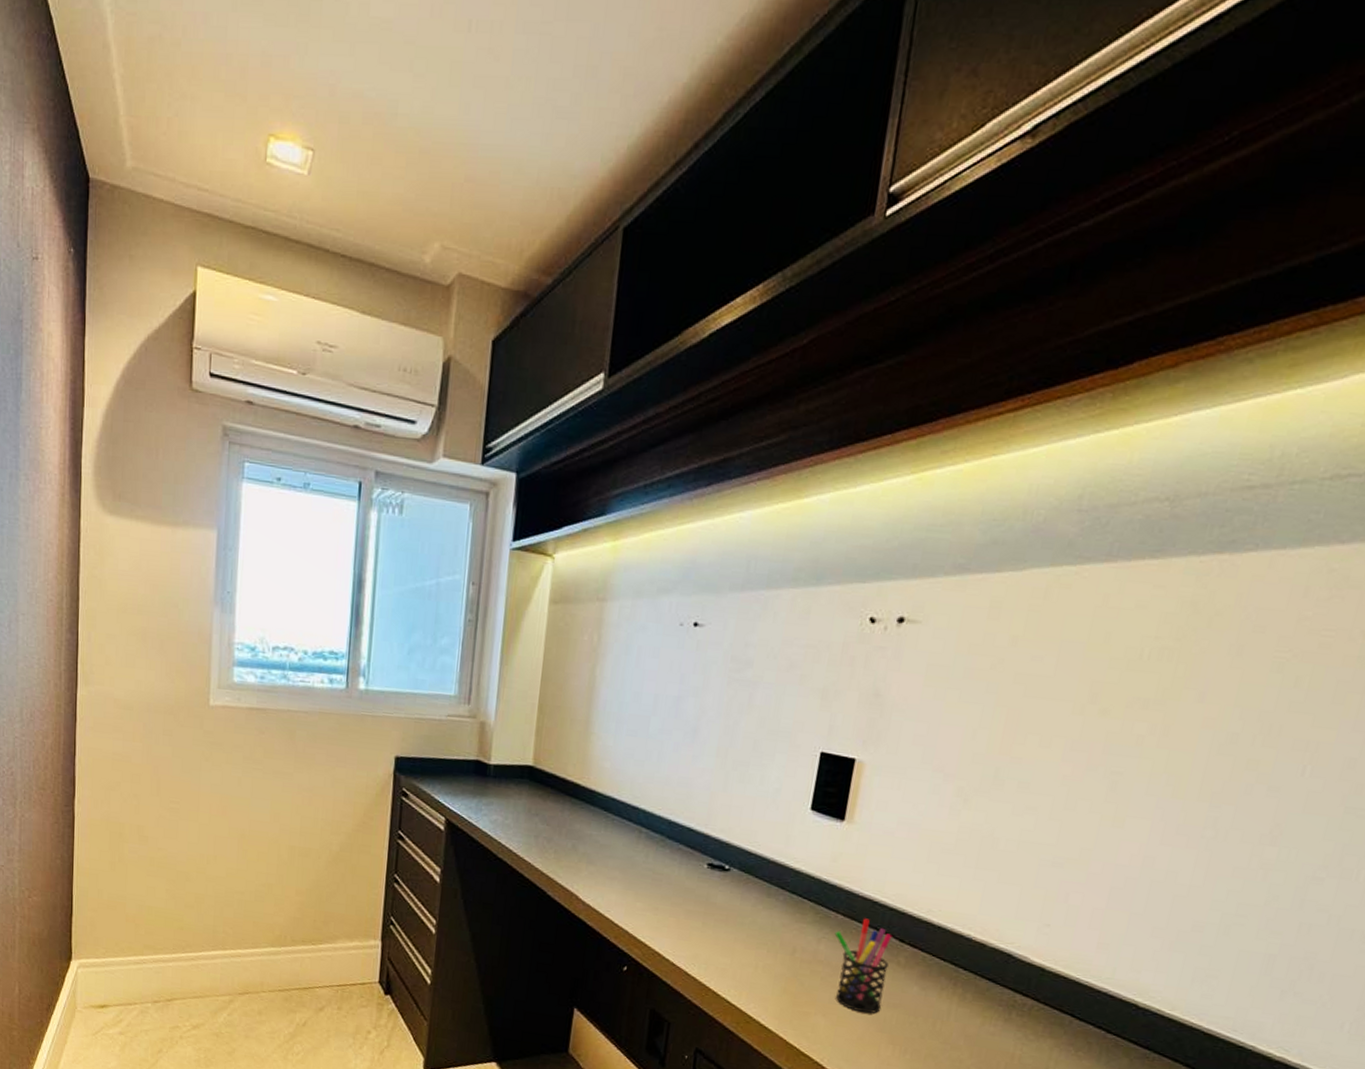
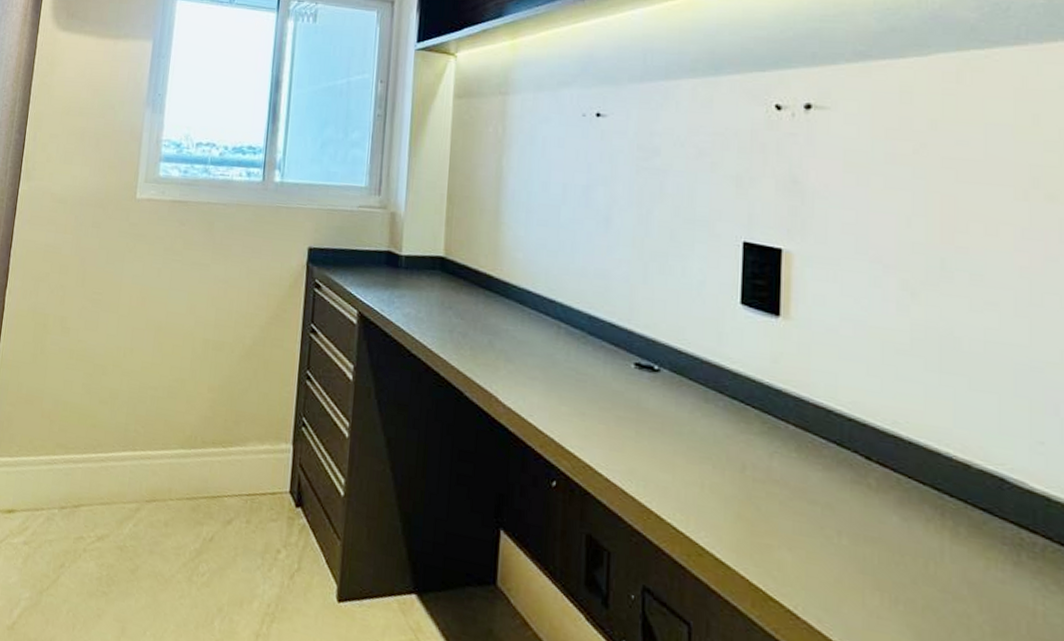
pen holder: present [834,918,892,1014] -> none [787,429,858,549]

